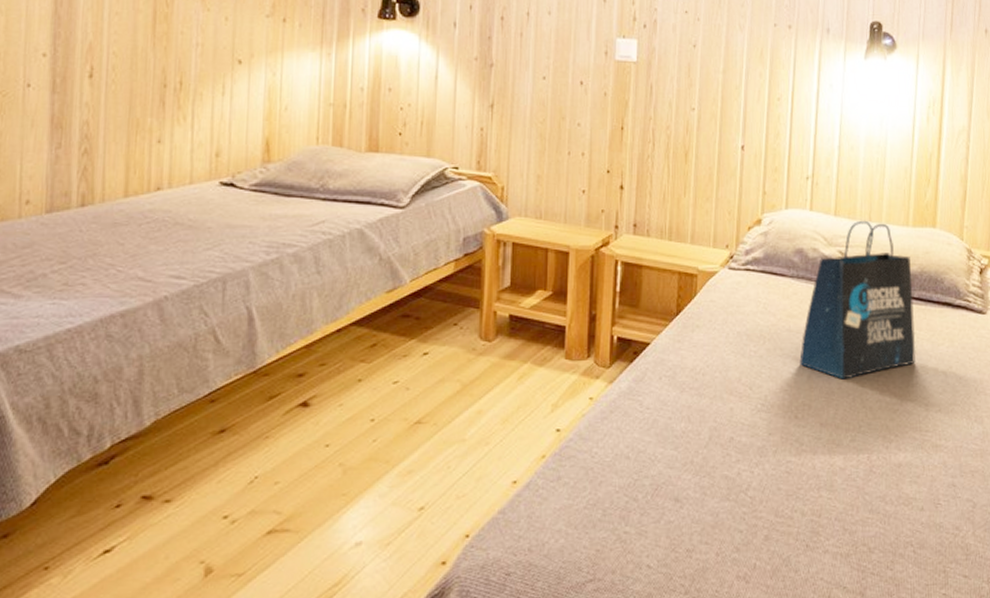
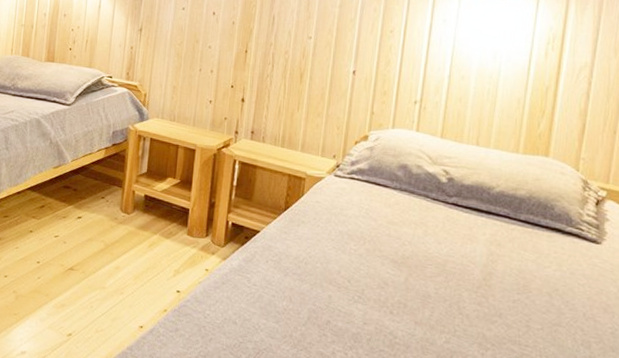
tote bag: present [799,220,916,380] -> none [397,144,520,286]

